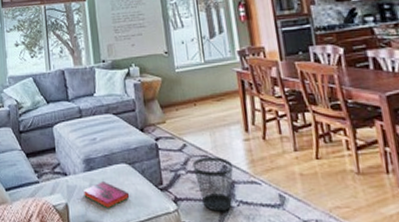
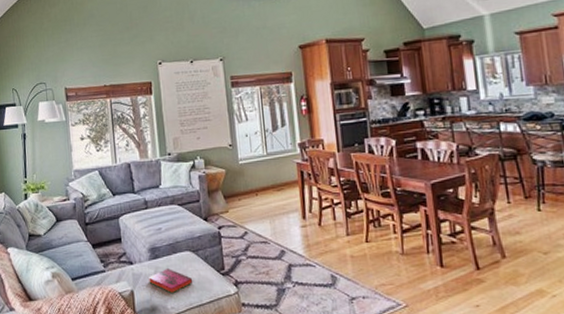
wastebasket: present [192,157,234,212] -> none [253,242,291,293]

